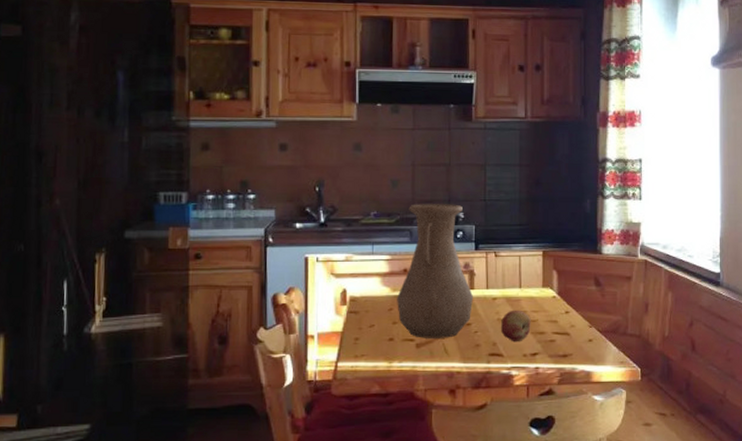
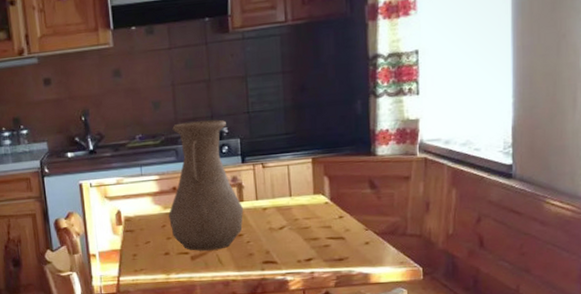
fruit: present [501,310,531,342] -> none [273,218,304,250]

